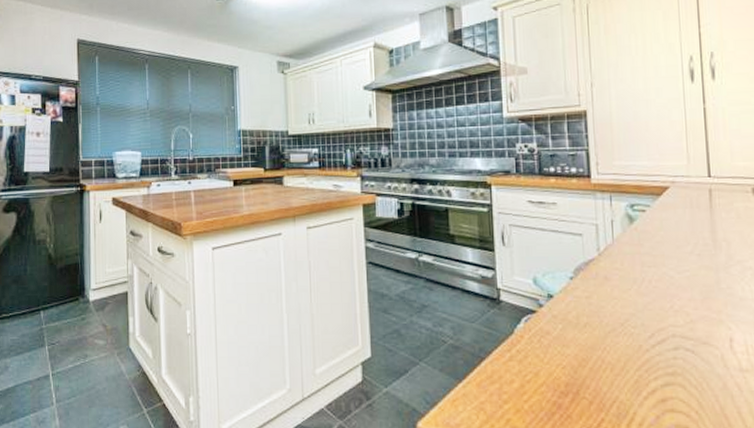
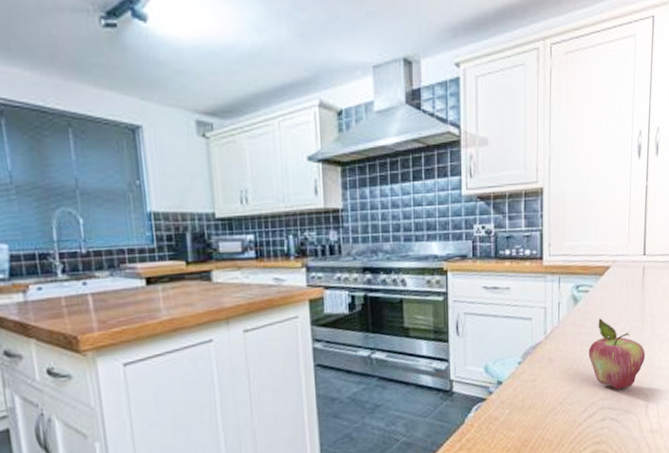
fruit: none [651,239,723,318] -> present [588,318,646,390]

